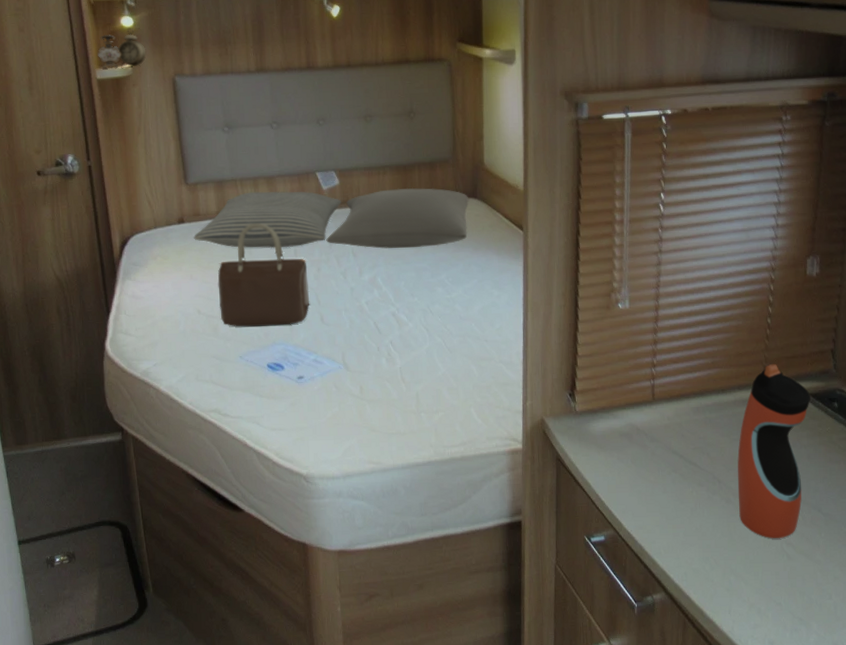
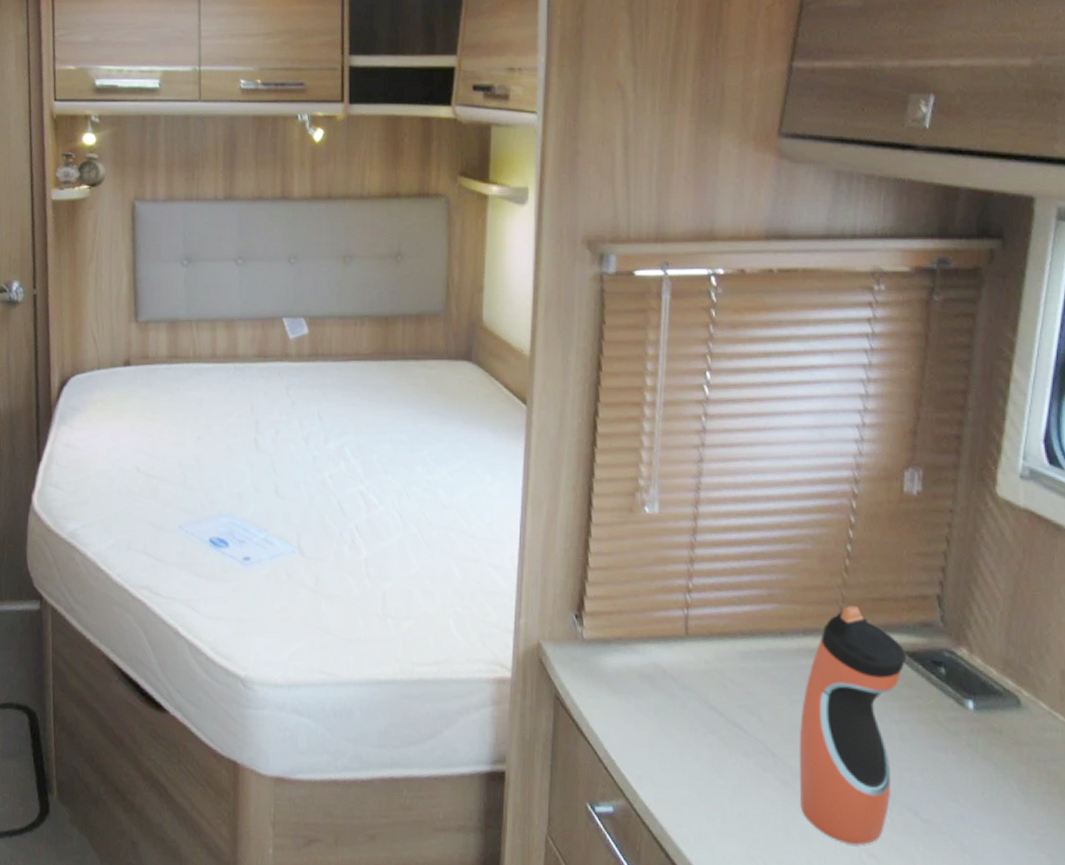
pillow: present [194,191,341,249] -> none [139,335,309,403]
handbag: present [217,223,310,327] -> none [161,371,265,494]
pillow: present [326,187,469,249] -> none [288,343,462,415]

